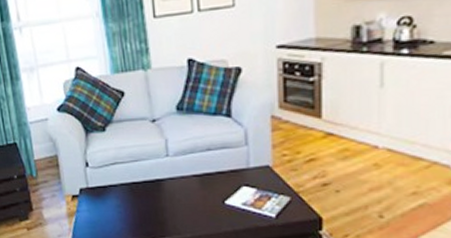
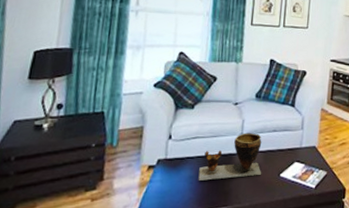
clay pot: none [125,154,201,210] -> present [198,133,262,181]

